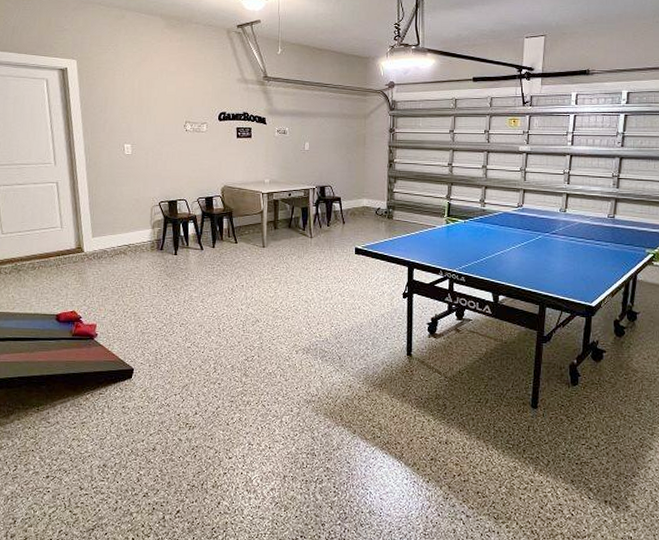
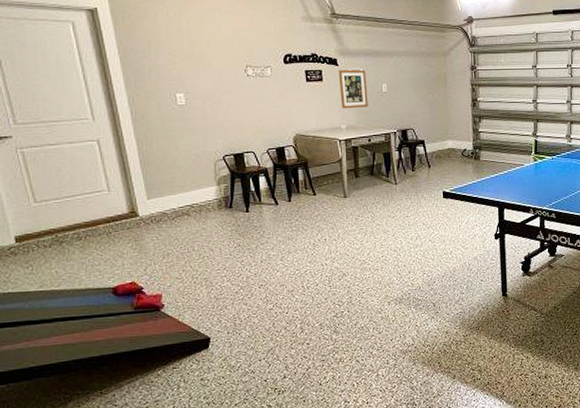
wall art: none [266,128,291,164] -> present [338,69,368,109]

